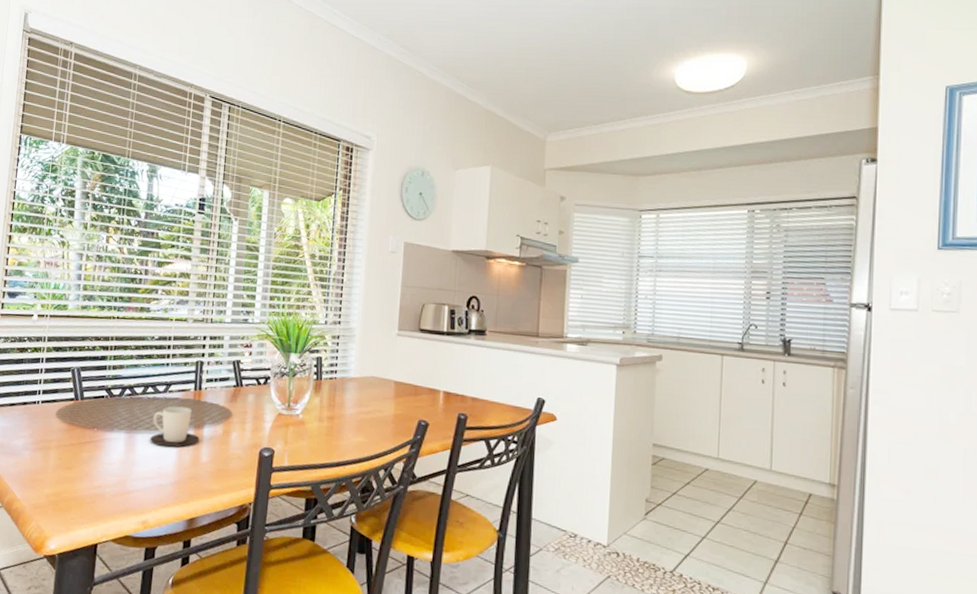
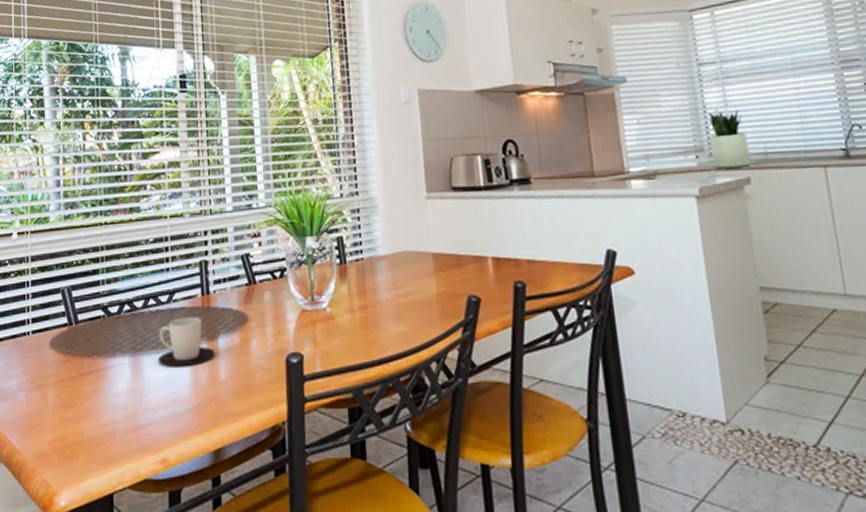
planter: none [633,297,669,347] -> present [708,110,756,170]

